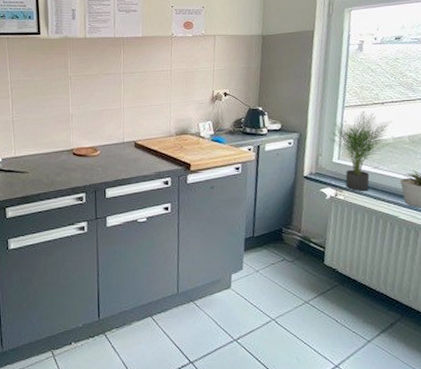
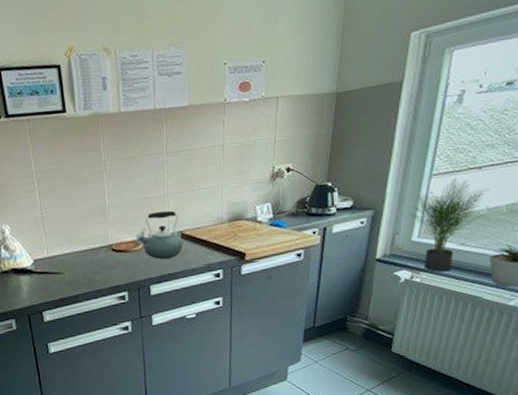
kettle: none [94,122,136,165] -> present [135,210,183,259]

